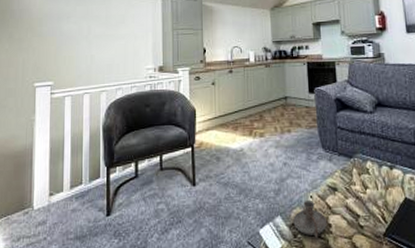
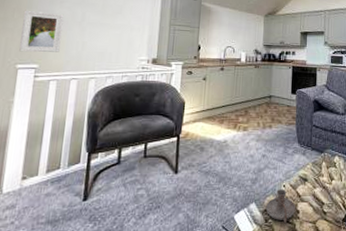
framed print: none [35,29,71,71] -> present [19,10,64,53]

